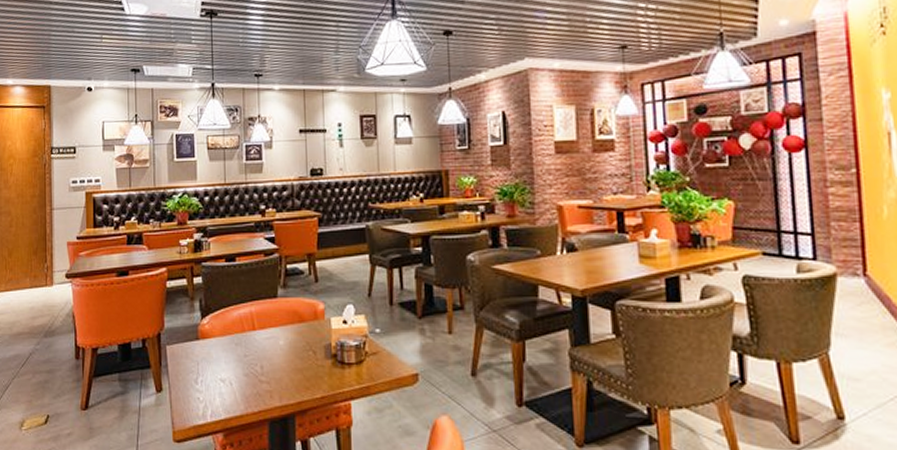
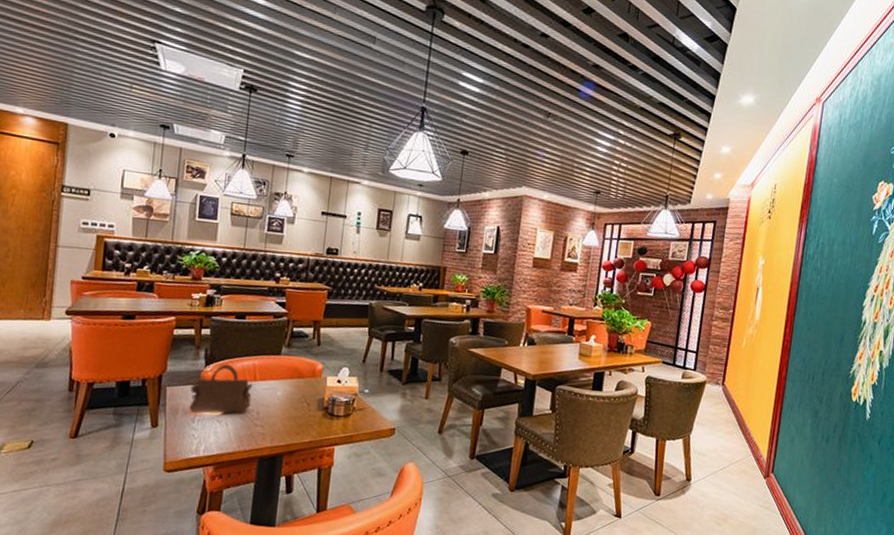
shoulder bag: none [190,314,253,374] -> present [189,364,253,414]

